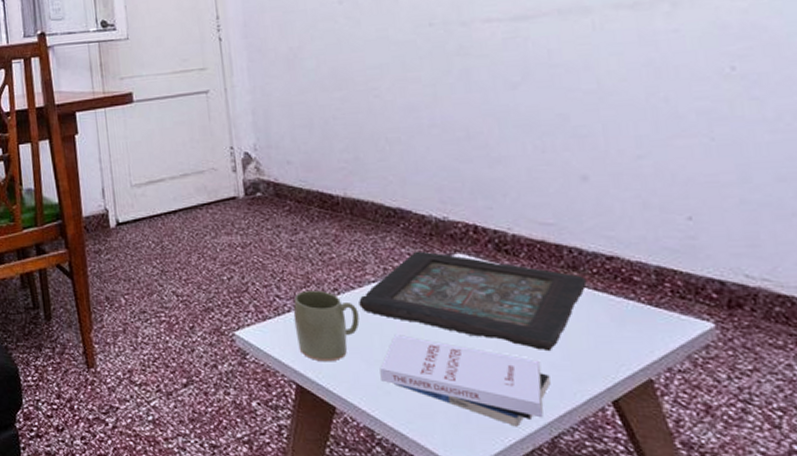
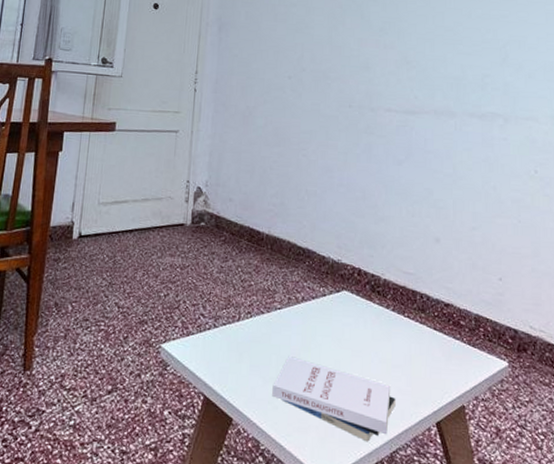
mug: present [293,289,360,362] -> none [211,311,264,377]
decorative tray: present [359,251,587,352] -> none [265,285,430,378]

